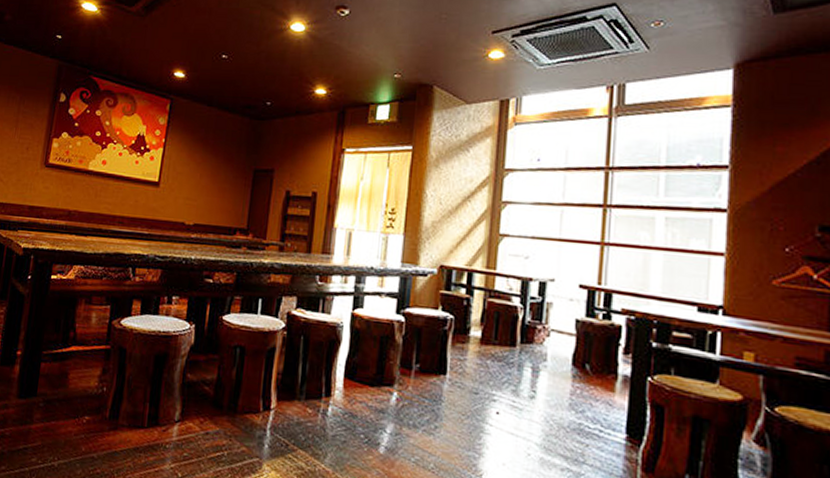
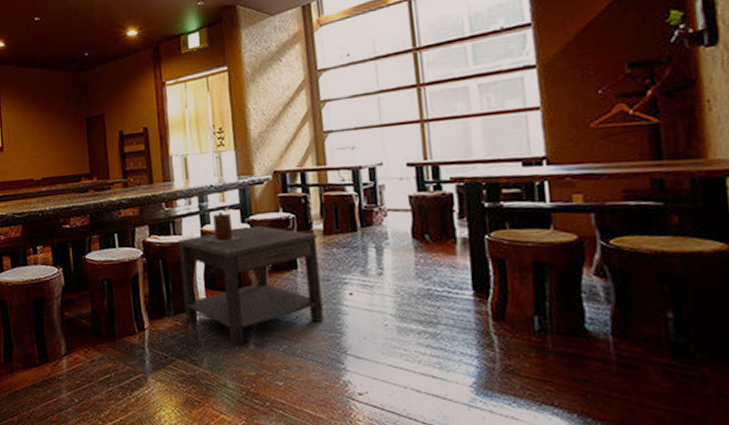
side table: none [316,318,473,449] -> present [177,225,324,348]
ceramic jug: none [351,296,395,333] -> present [202,211,243,244]

